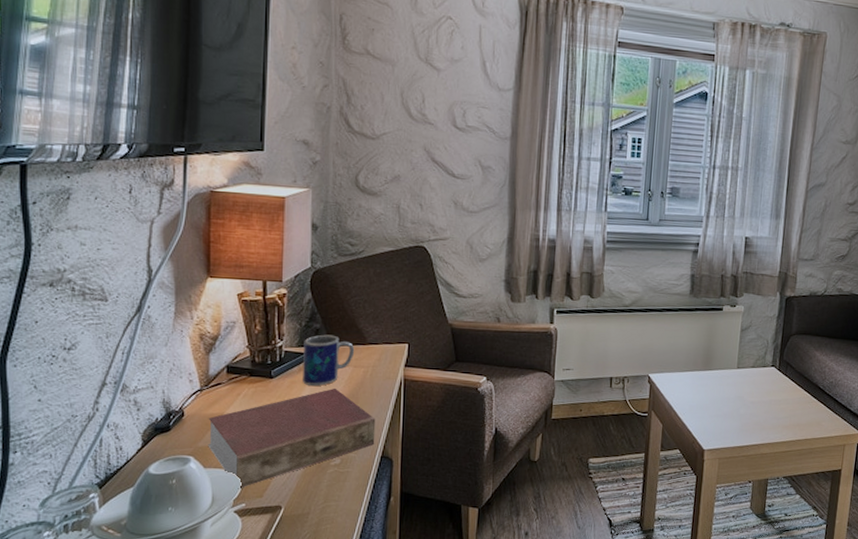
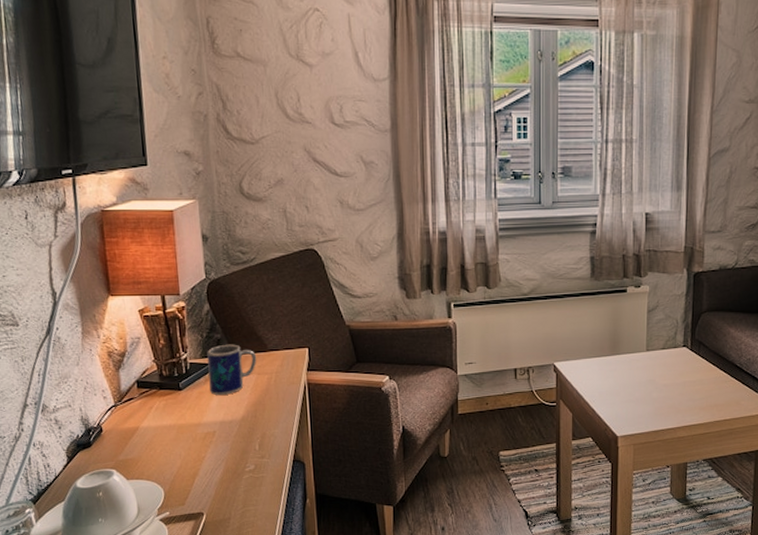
book: present [208,388,376,489] -> none [125,396,286,499]

